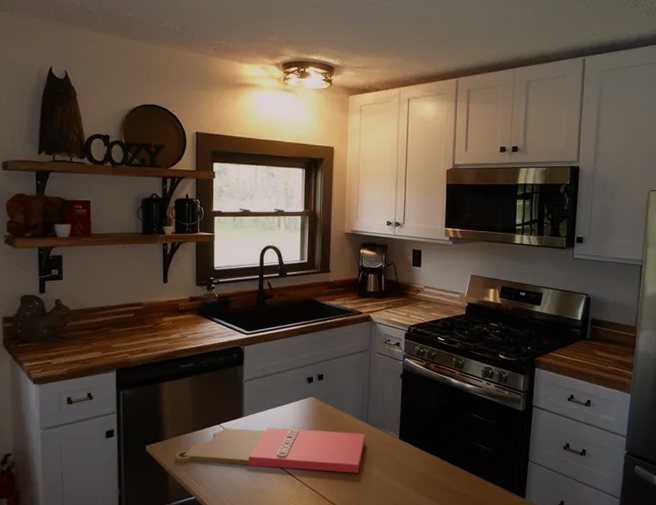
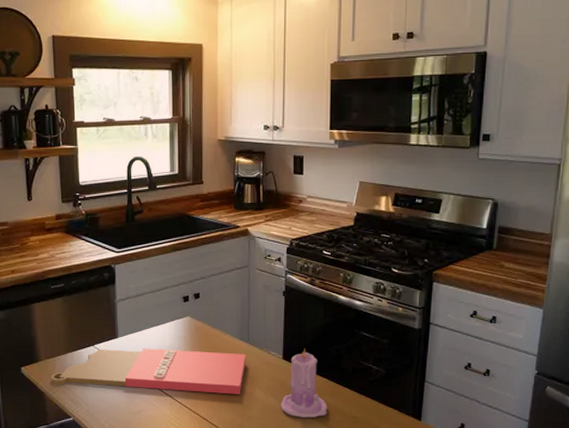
candle: none [396,429,440,496] -> present [281,348,327,418]

